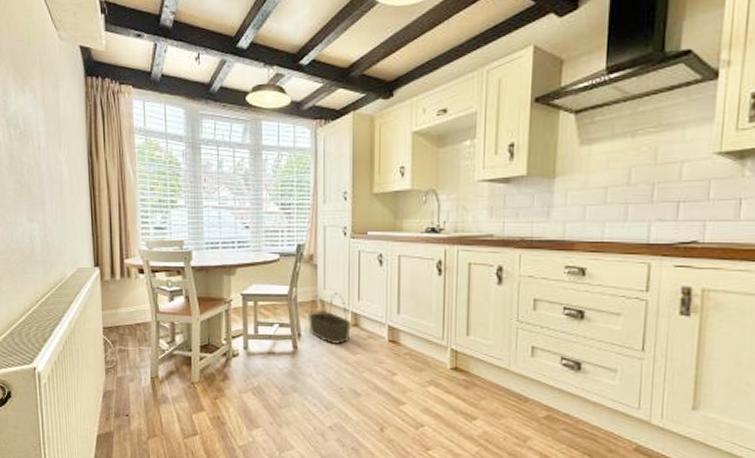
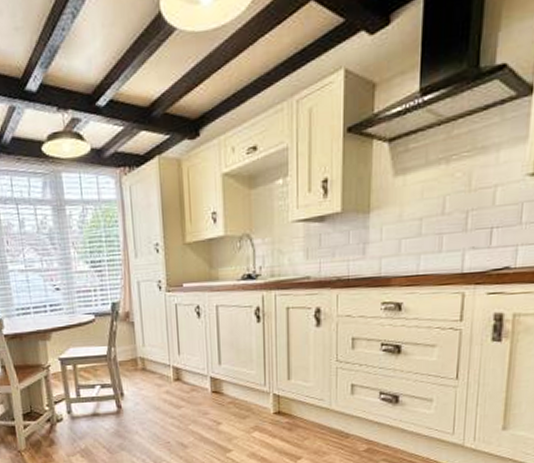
basket: present [309,292,351,345] -> none [130,348,174,401]

